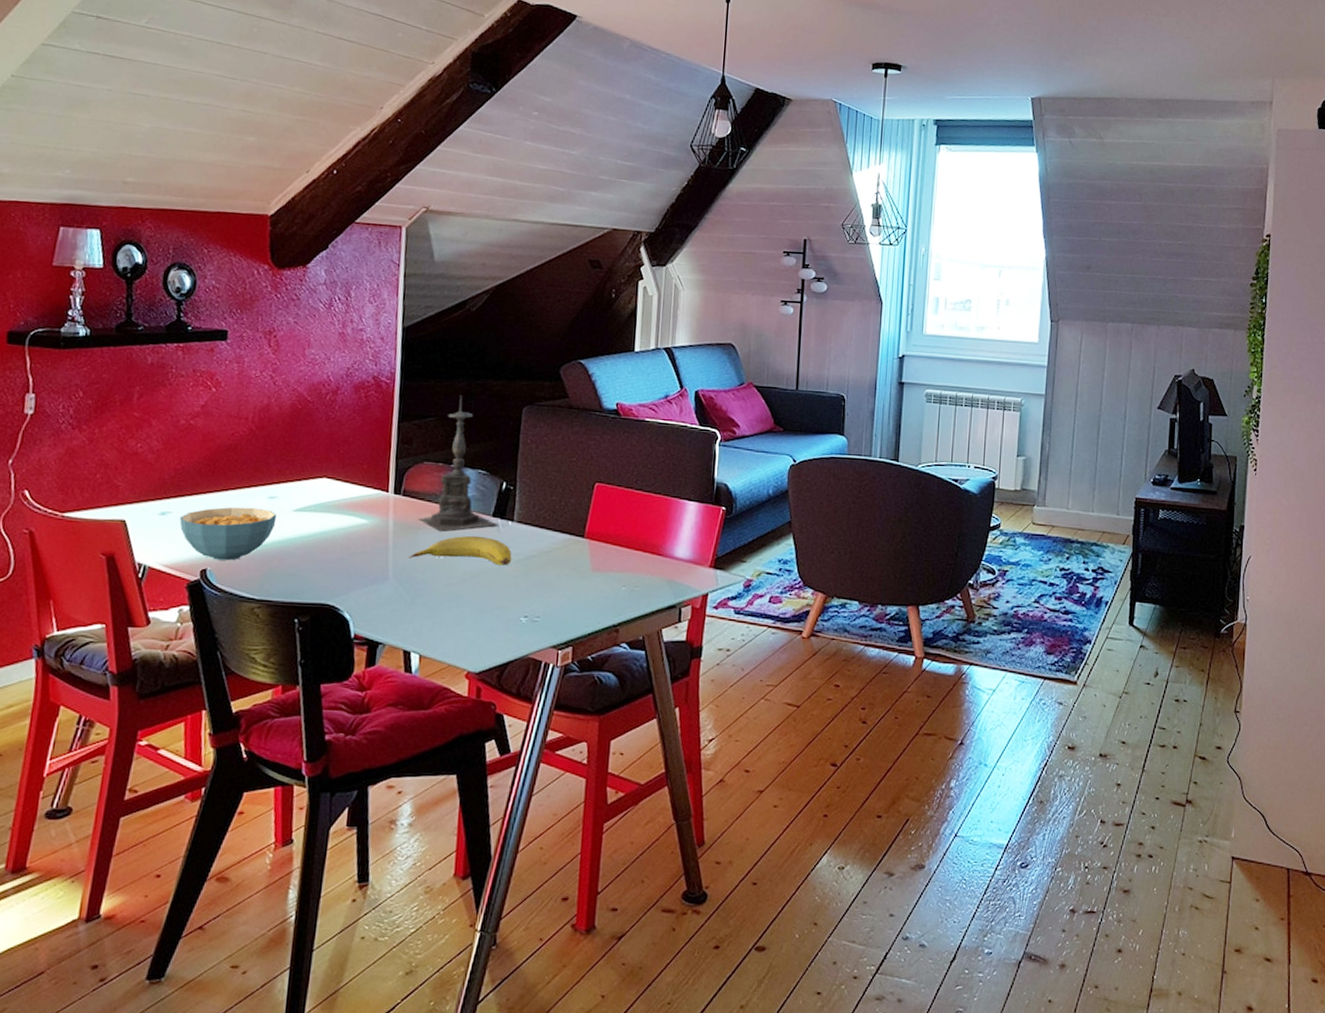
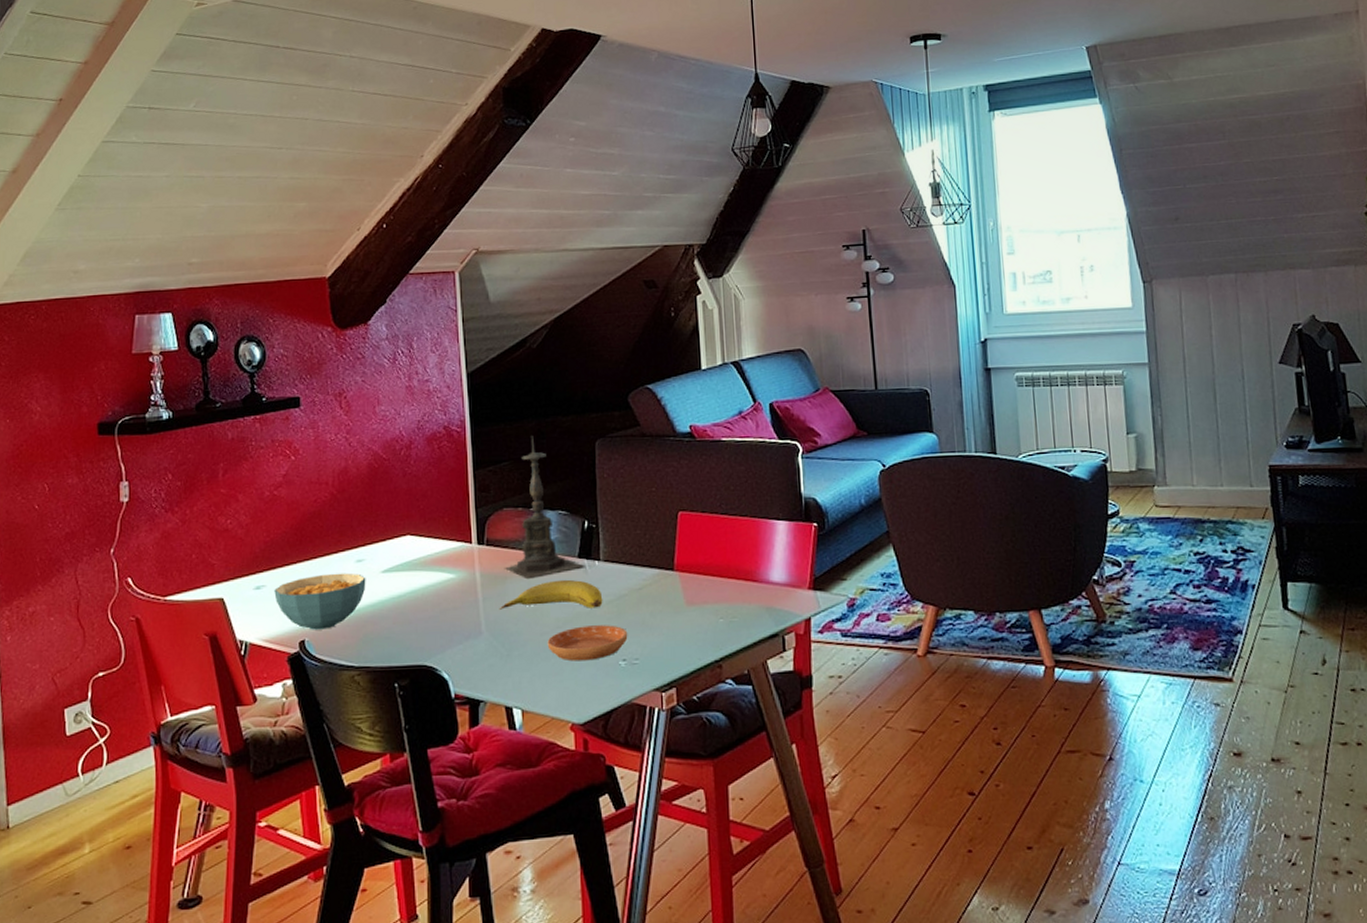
saucer: none [452,581,532,614] -> present [547,625,628,661]

